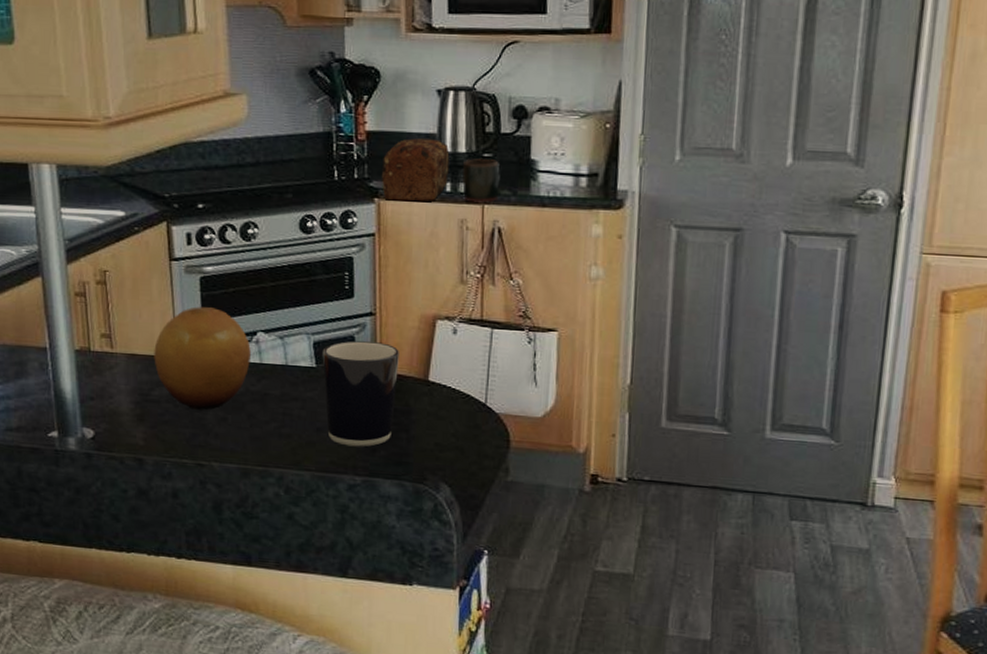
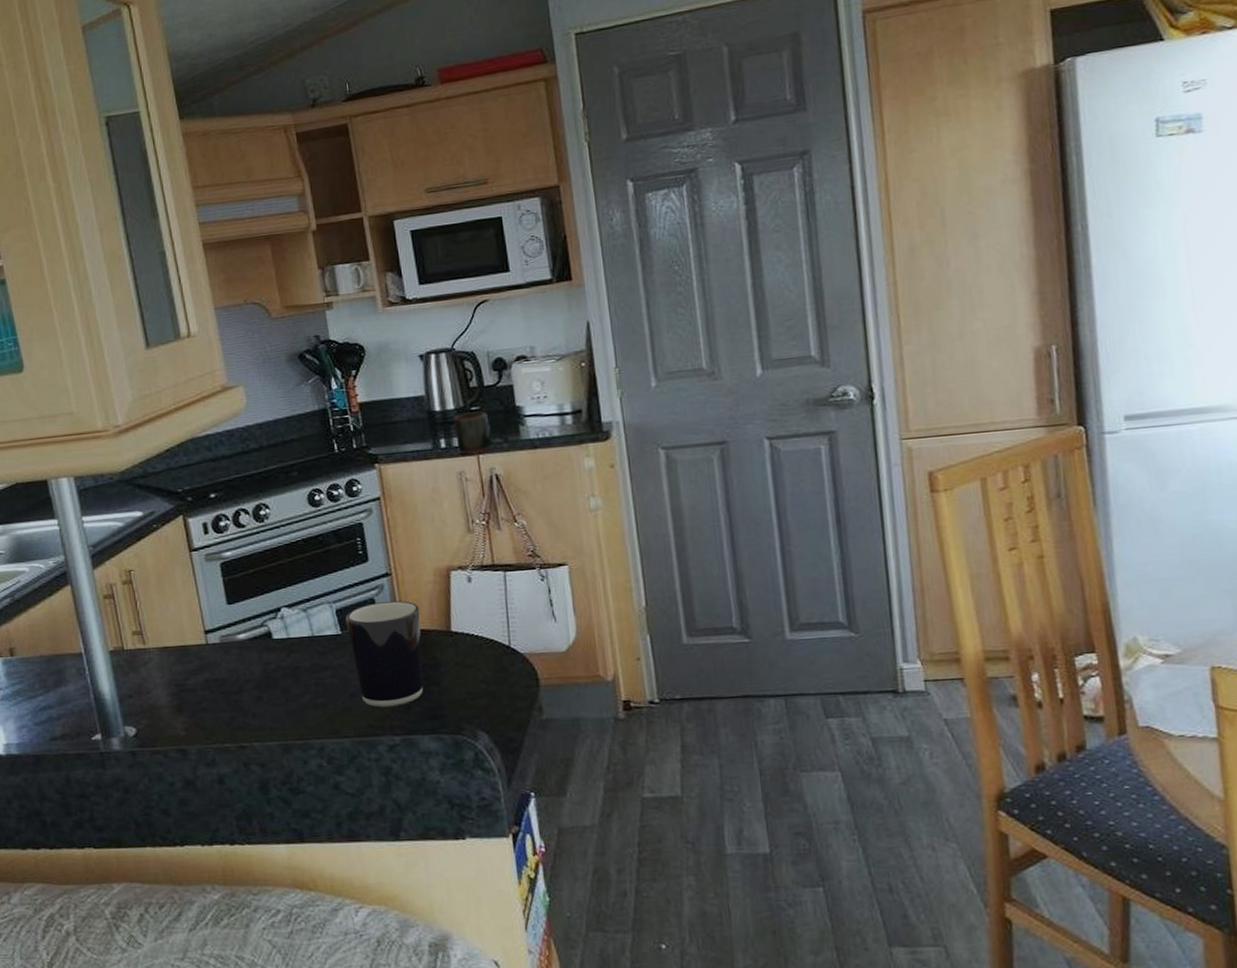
fruit: present [154,307,251,410] -> none [184,590,278,693]
bread loaf: present [381,138,450,203] -> none [377,401,442,465]

